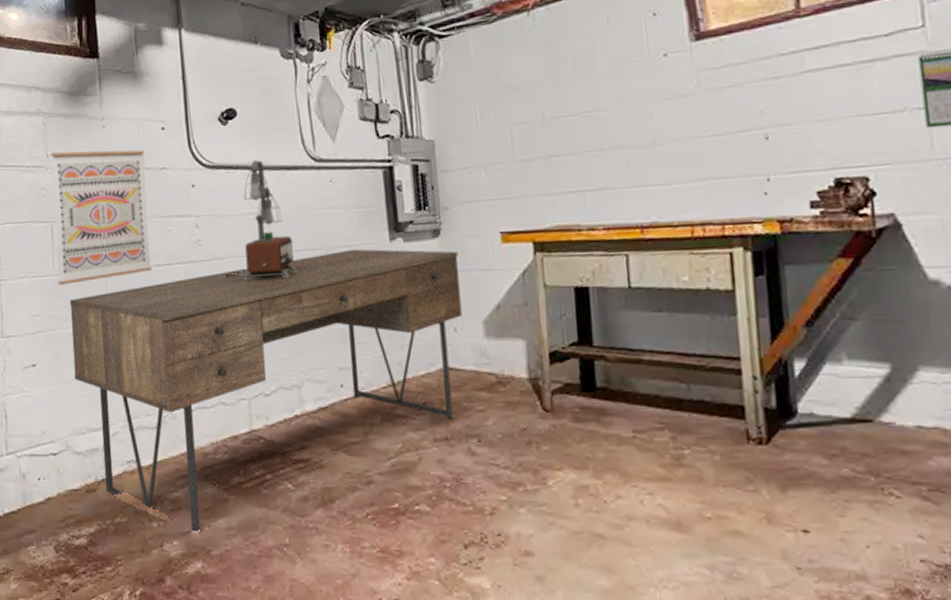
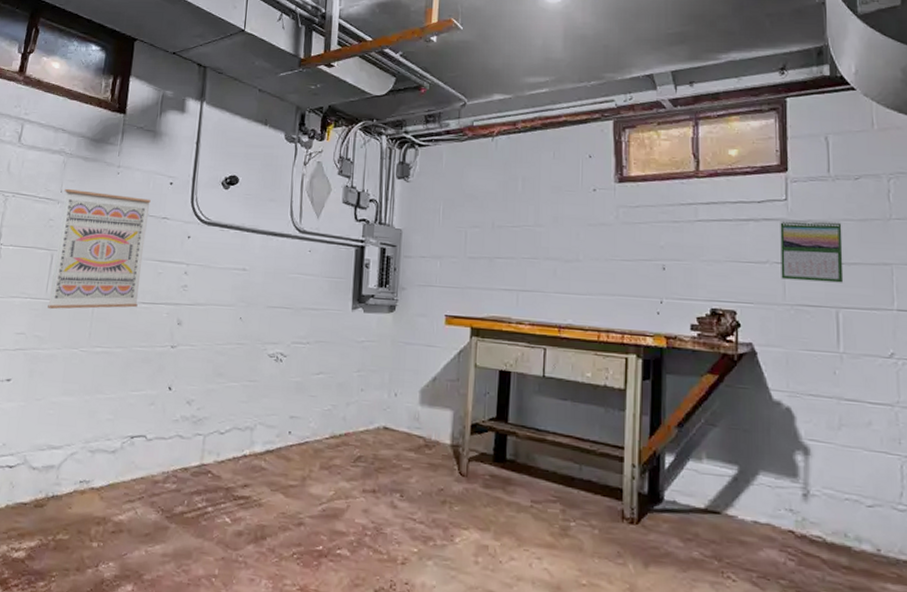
desk: present [69,249,462,534] -> none [45,312,408,558]
table lamp: present [224,160,297,281] -> none [202,223,269,331]

